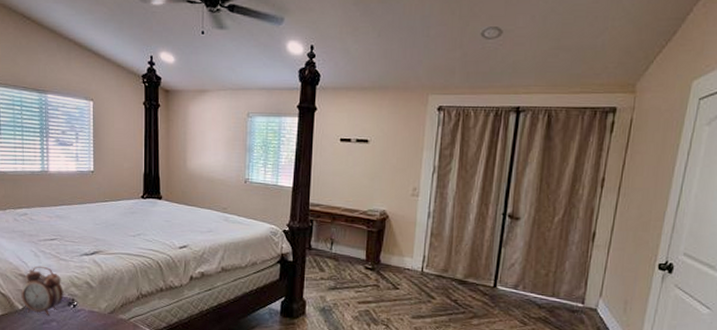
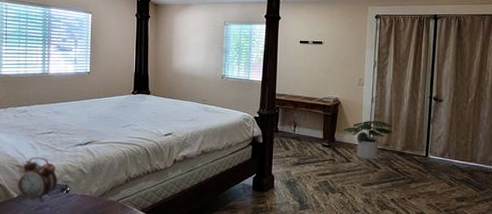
potted plant: none [390,240,454,289] -> present [342,121,393,160]

